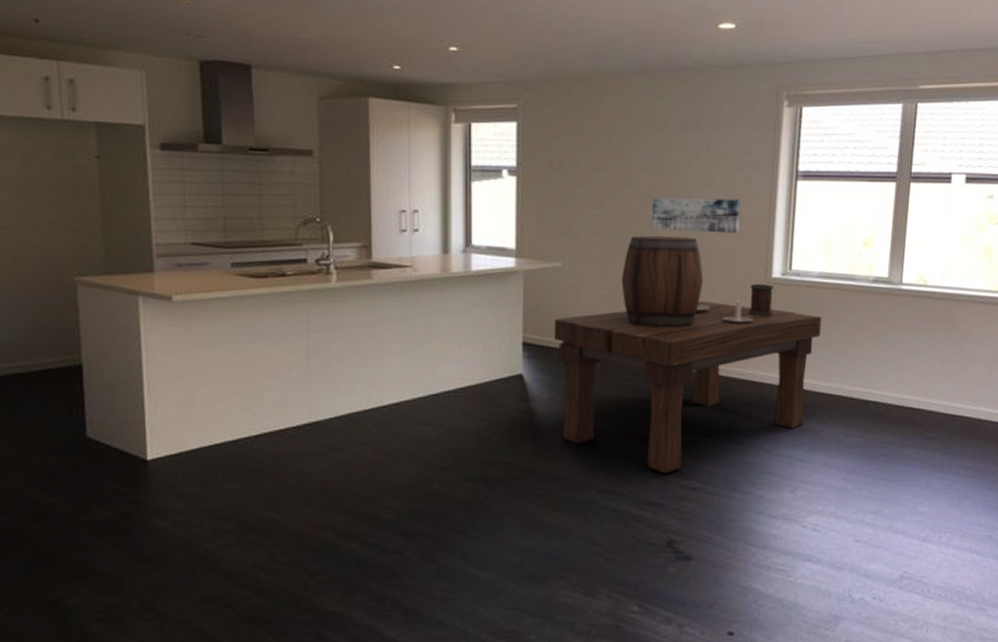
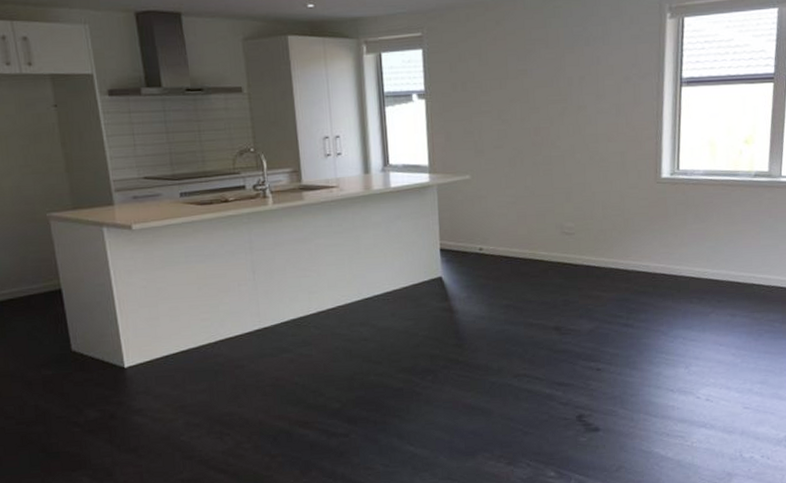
dining table: present [554,235,821,474] -> none [467,145,708,358]
wall art: present [651,197,740,233] -> none [549,108,630,141]

